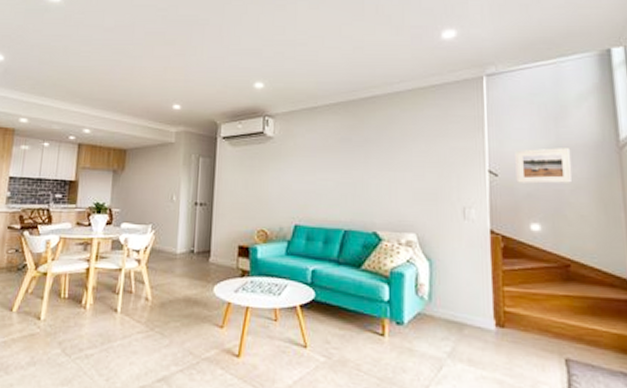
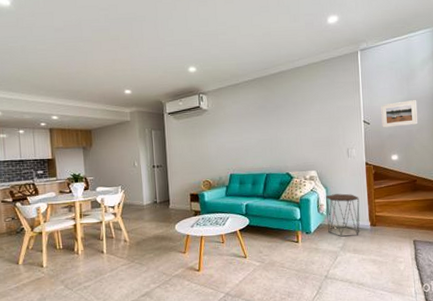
side table: none [429,270,480,340] -> present [326,193,360,237]

